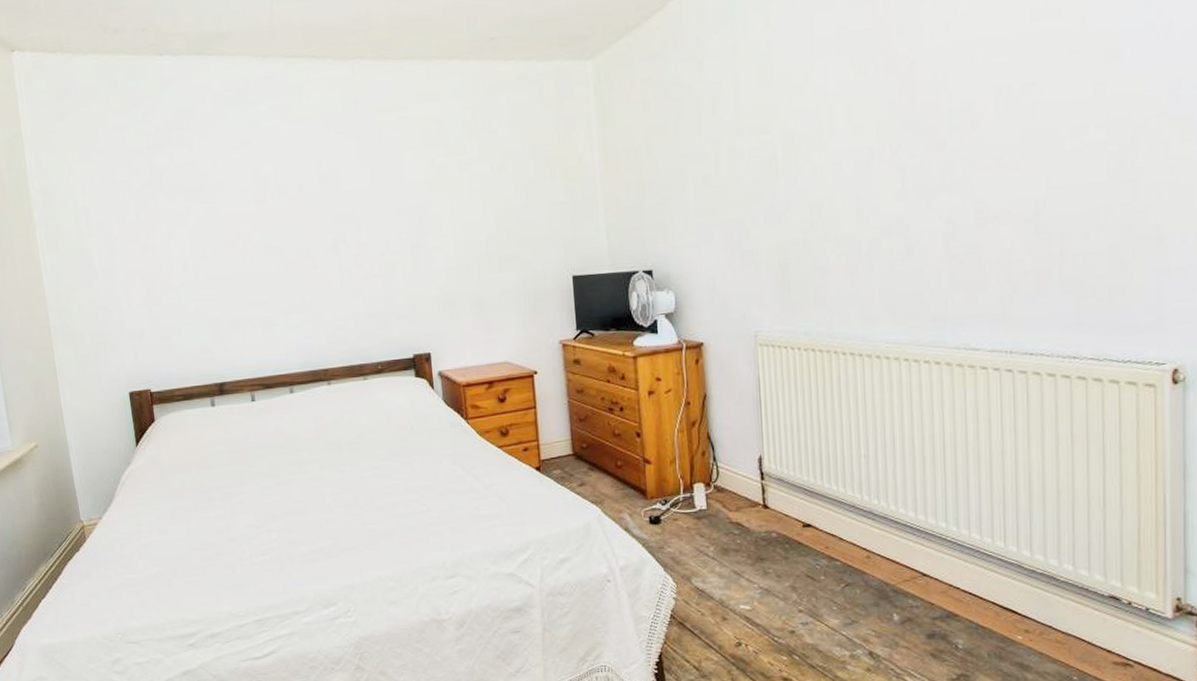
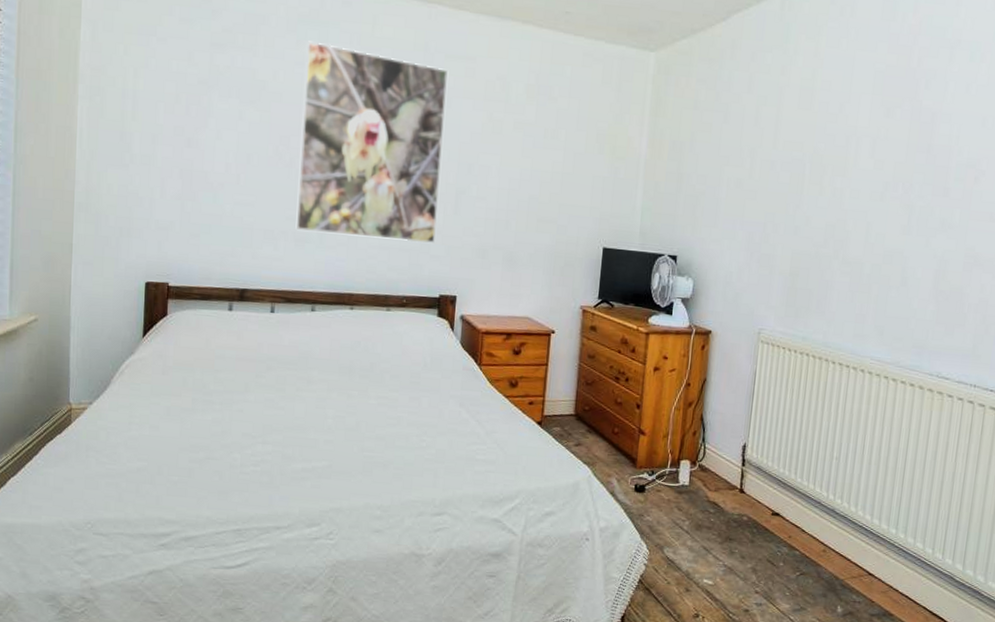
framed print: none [239,123,399,314] -> present [295,41,448,244]

